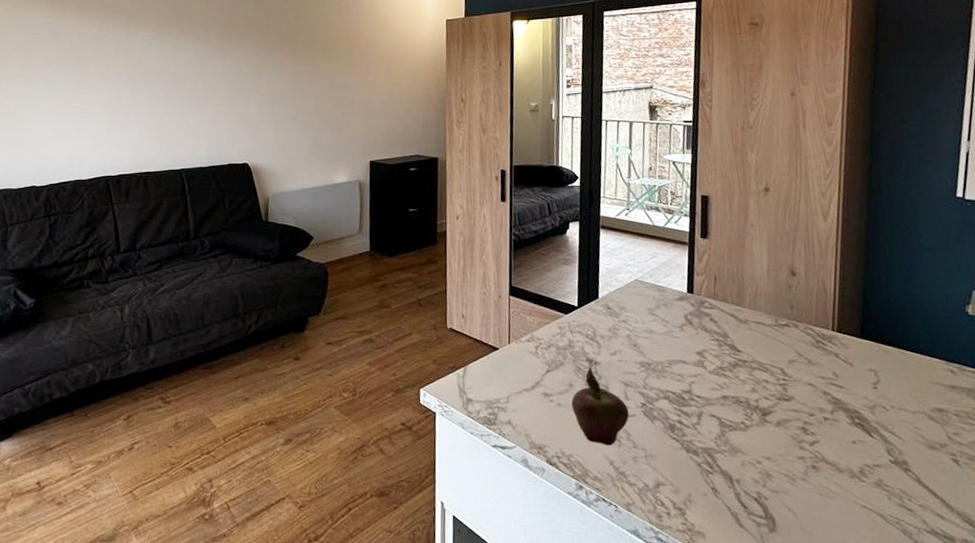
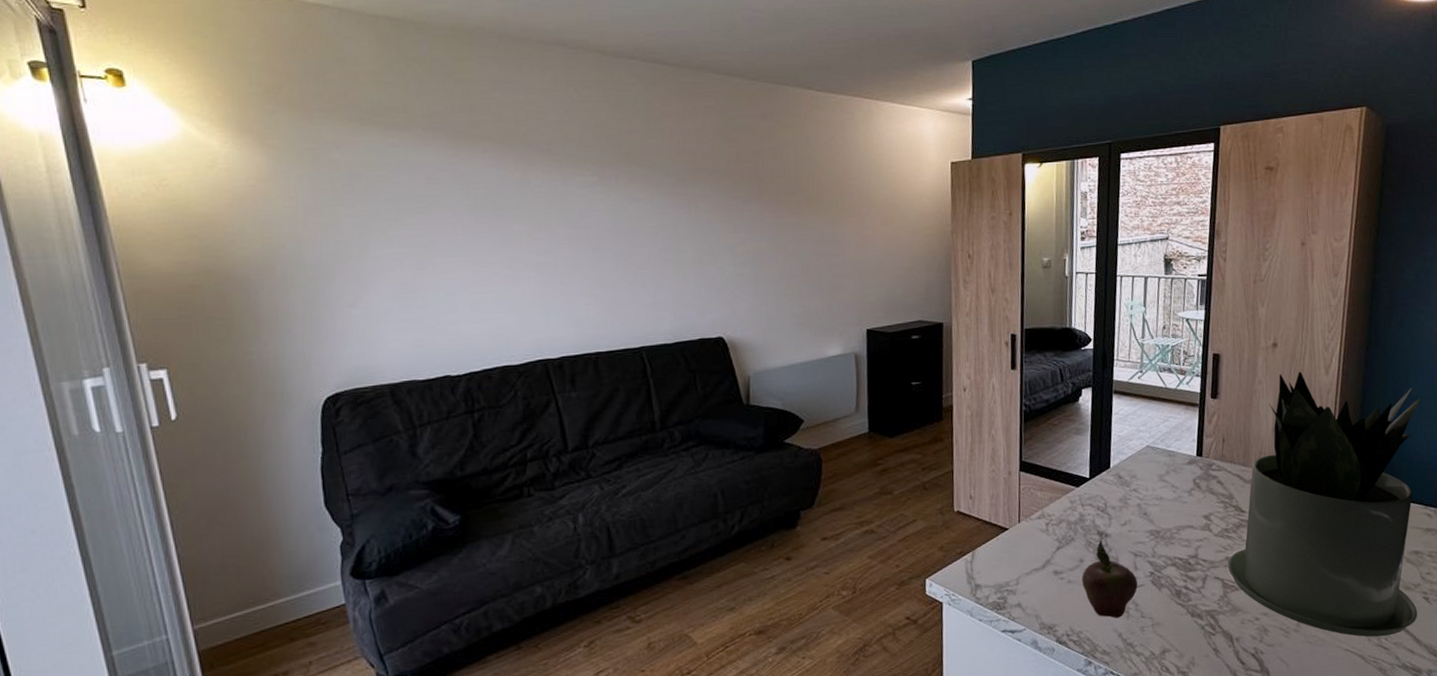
planter: none [723,216,947,497] -> present [1227,371,1421,637]

